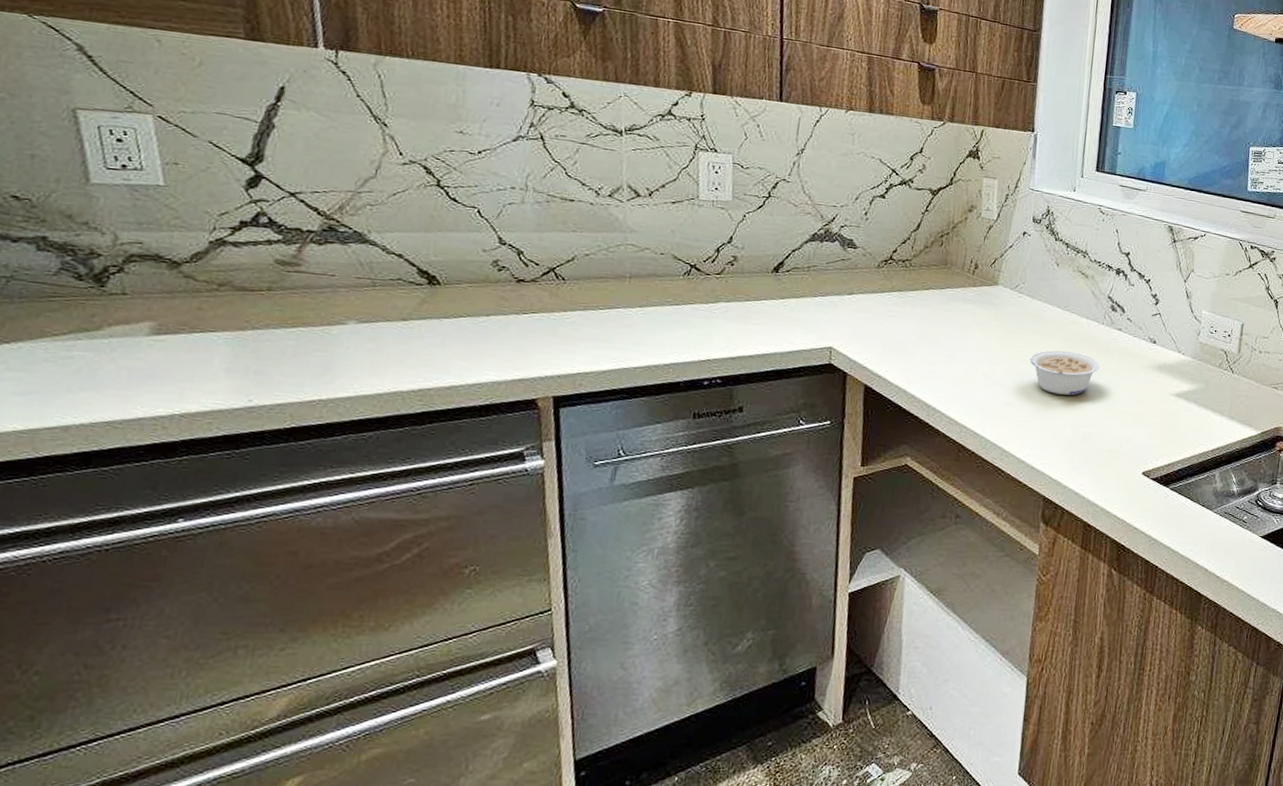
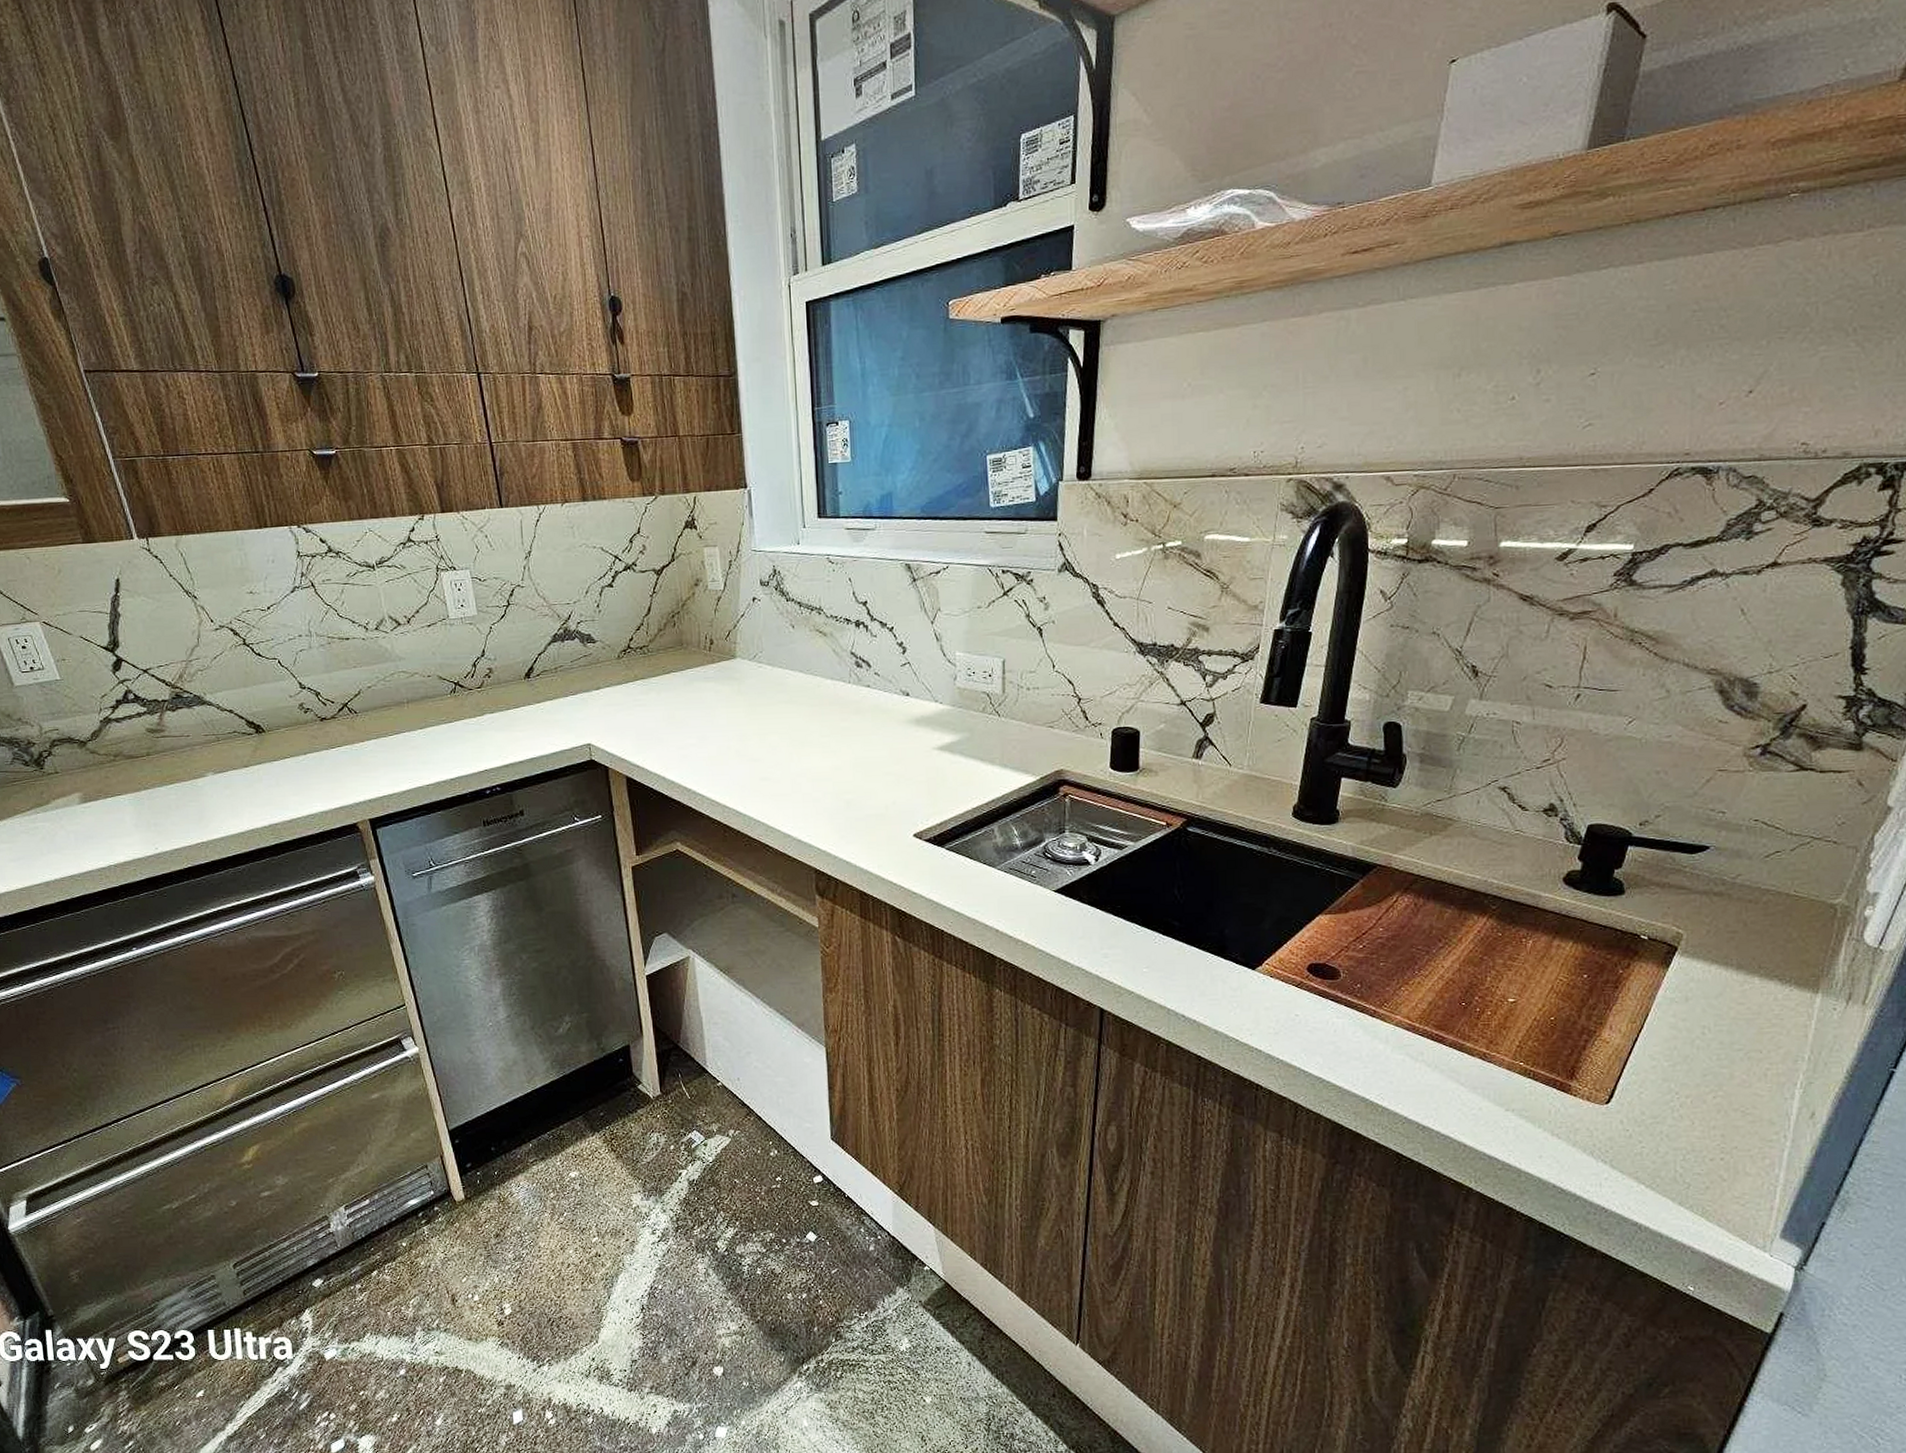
legume: present [1029,350,1100,396] -> none [779,717,852,763]

